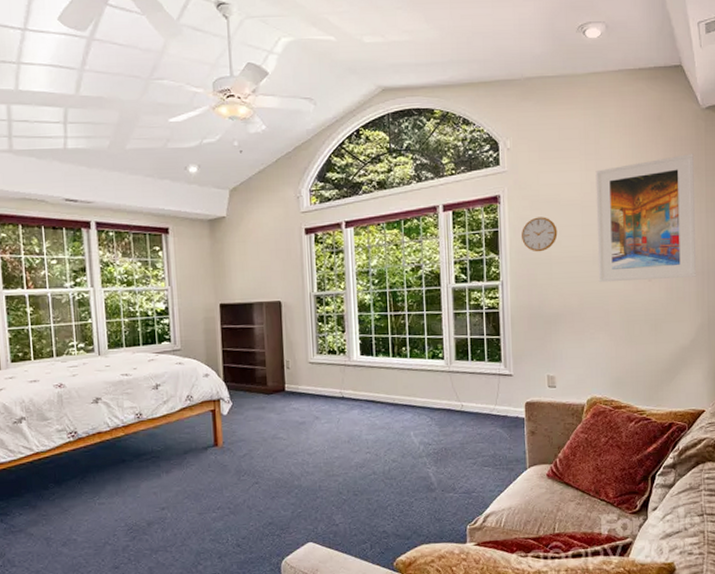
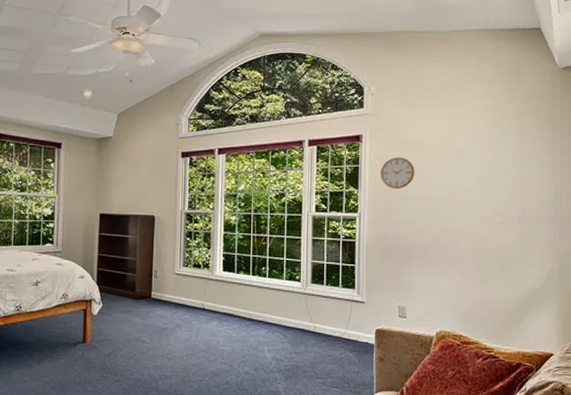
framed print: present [595,154,697,283] -> none [452,109,550,224]

